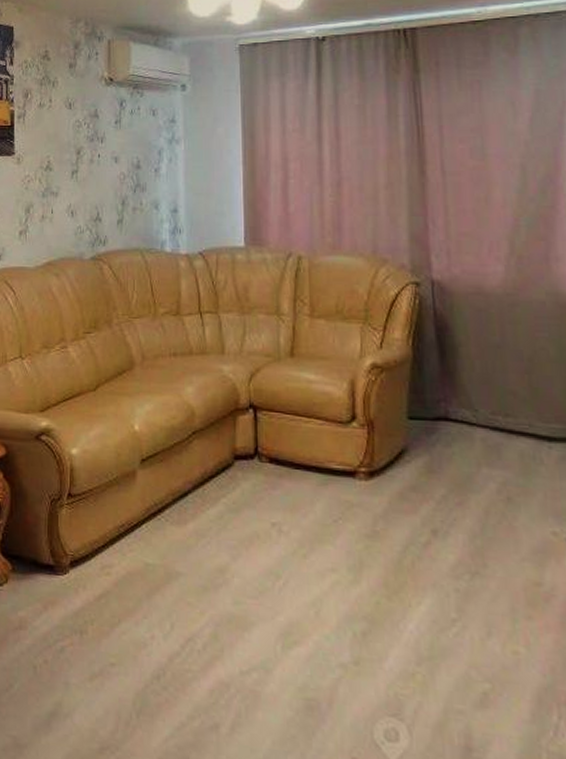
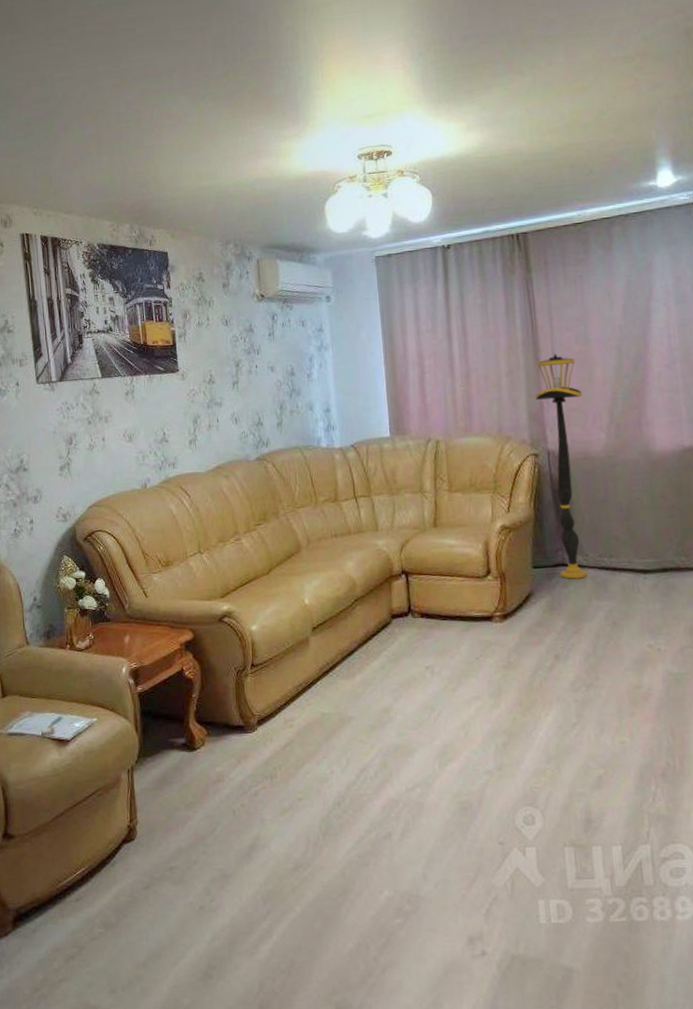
floor lamp: none [418,168,477,439] -> present [535,354,588,579]

